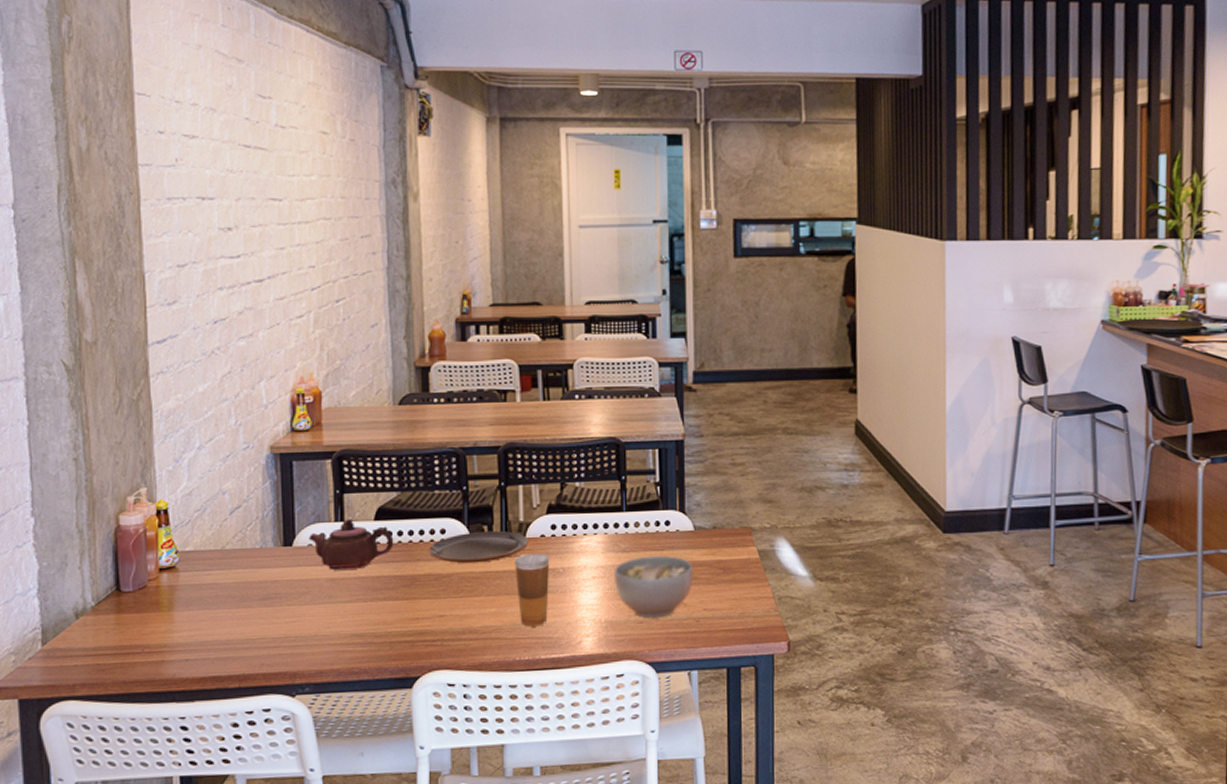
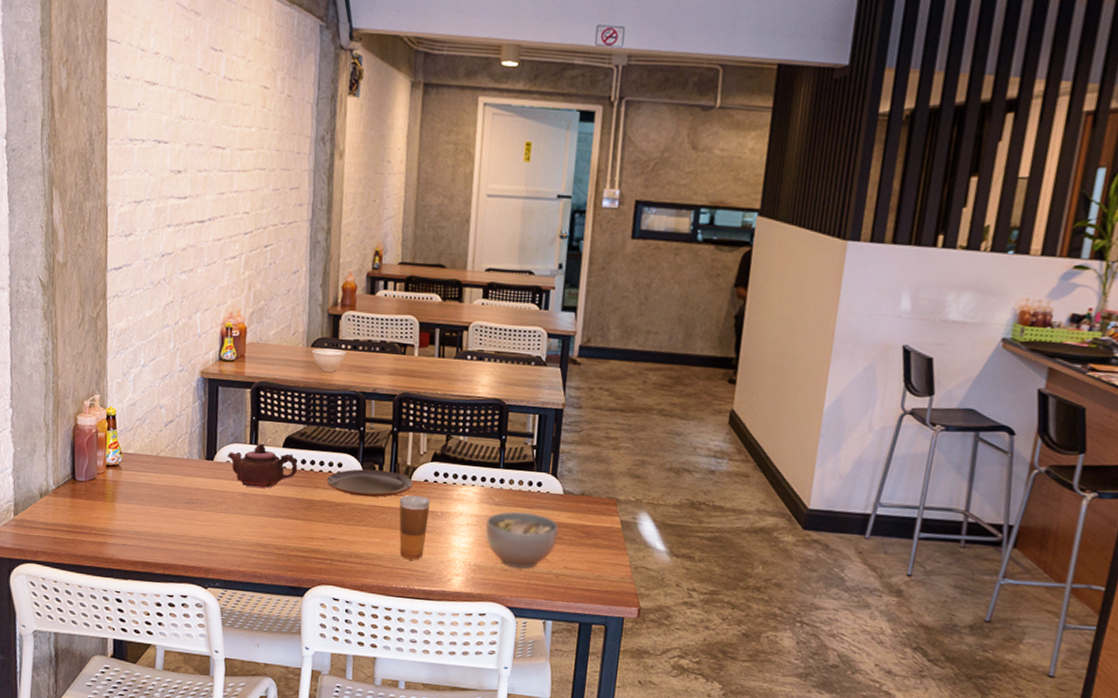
bowl: none [399,404,440,431] -> present [311,348,347,373]

